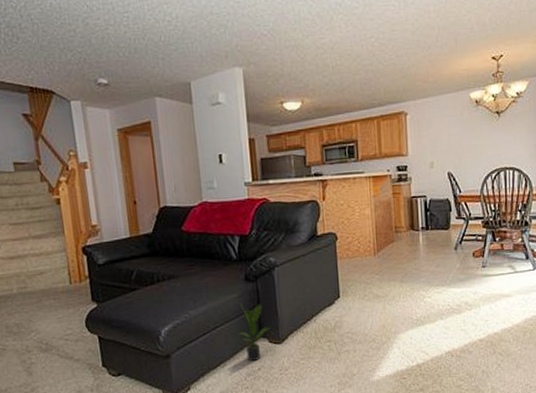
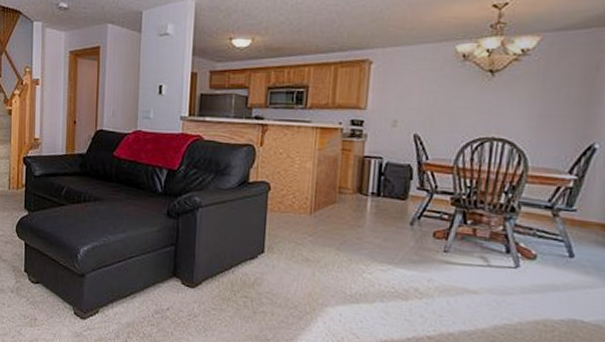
potted plant: present [238,303,271,362] -> none [152,238,186,300]

